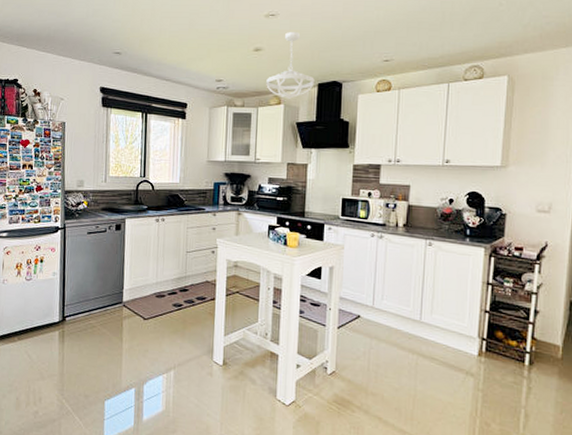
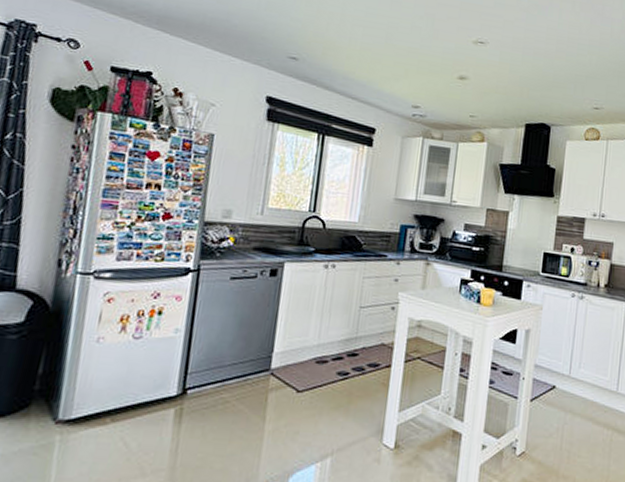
ceiling light fixture: present [266,31,315,100] -> none [469,63,522,138]

